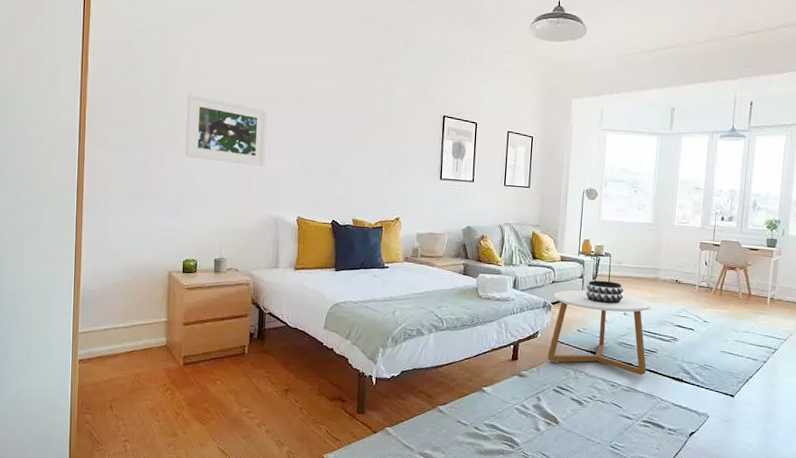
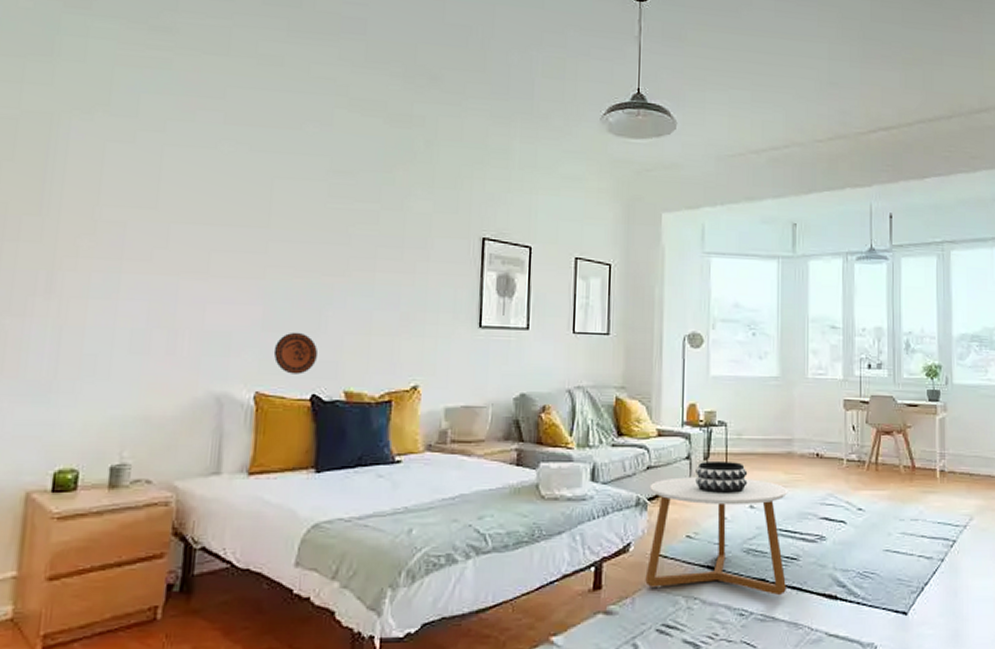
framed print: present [185,94,267,166] -> none [69,212,211,317]
decorative plate: none [308,178,335,207] -> present [273,332,317,374]

